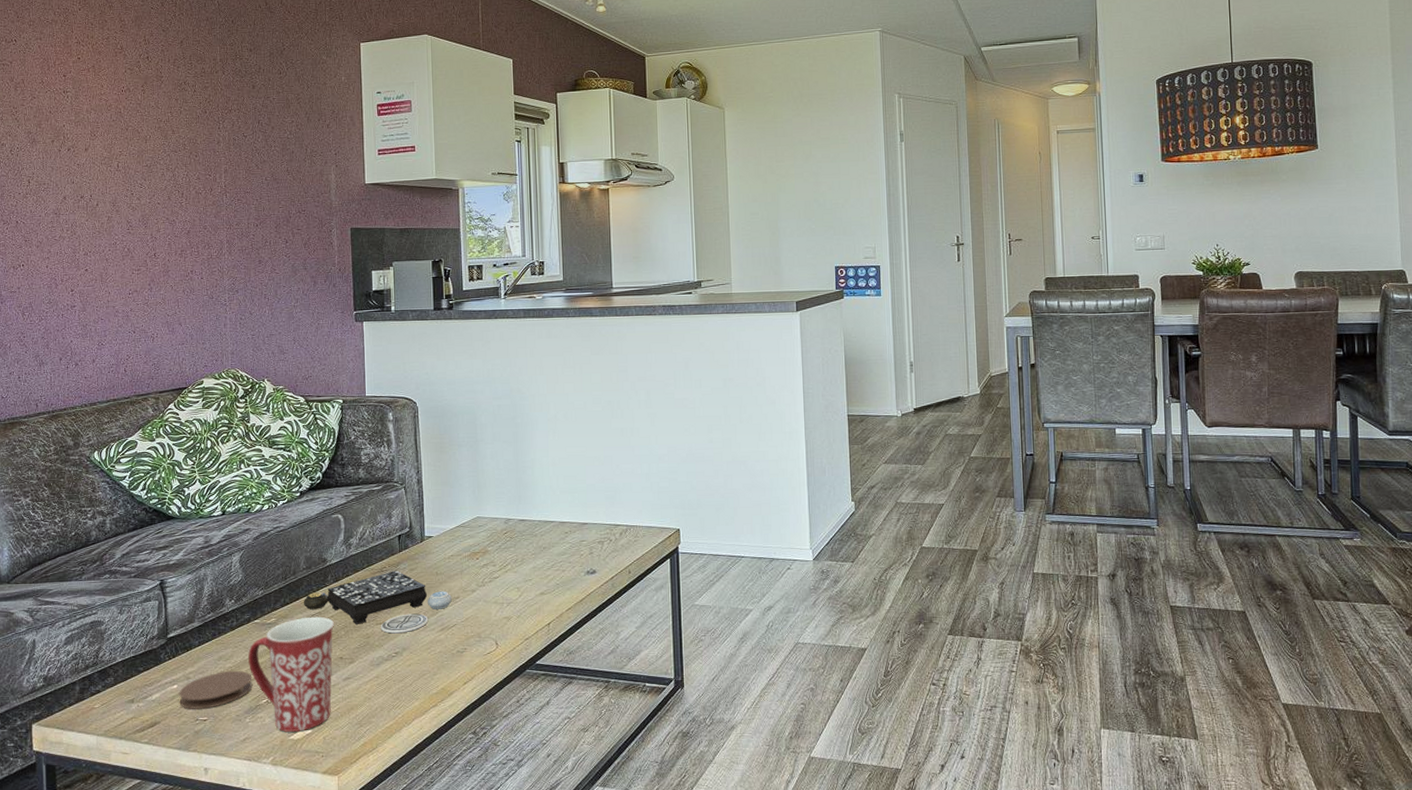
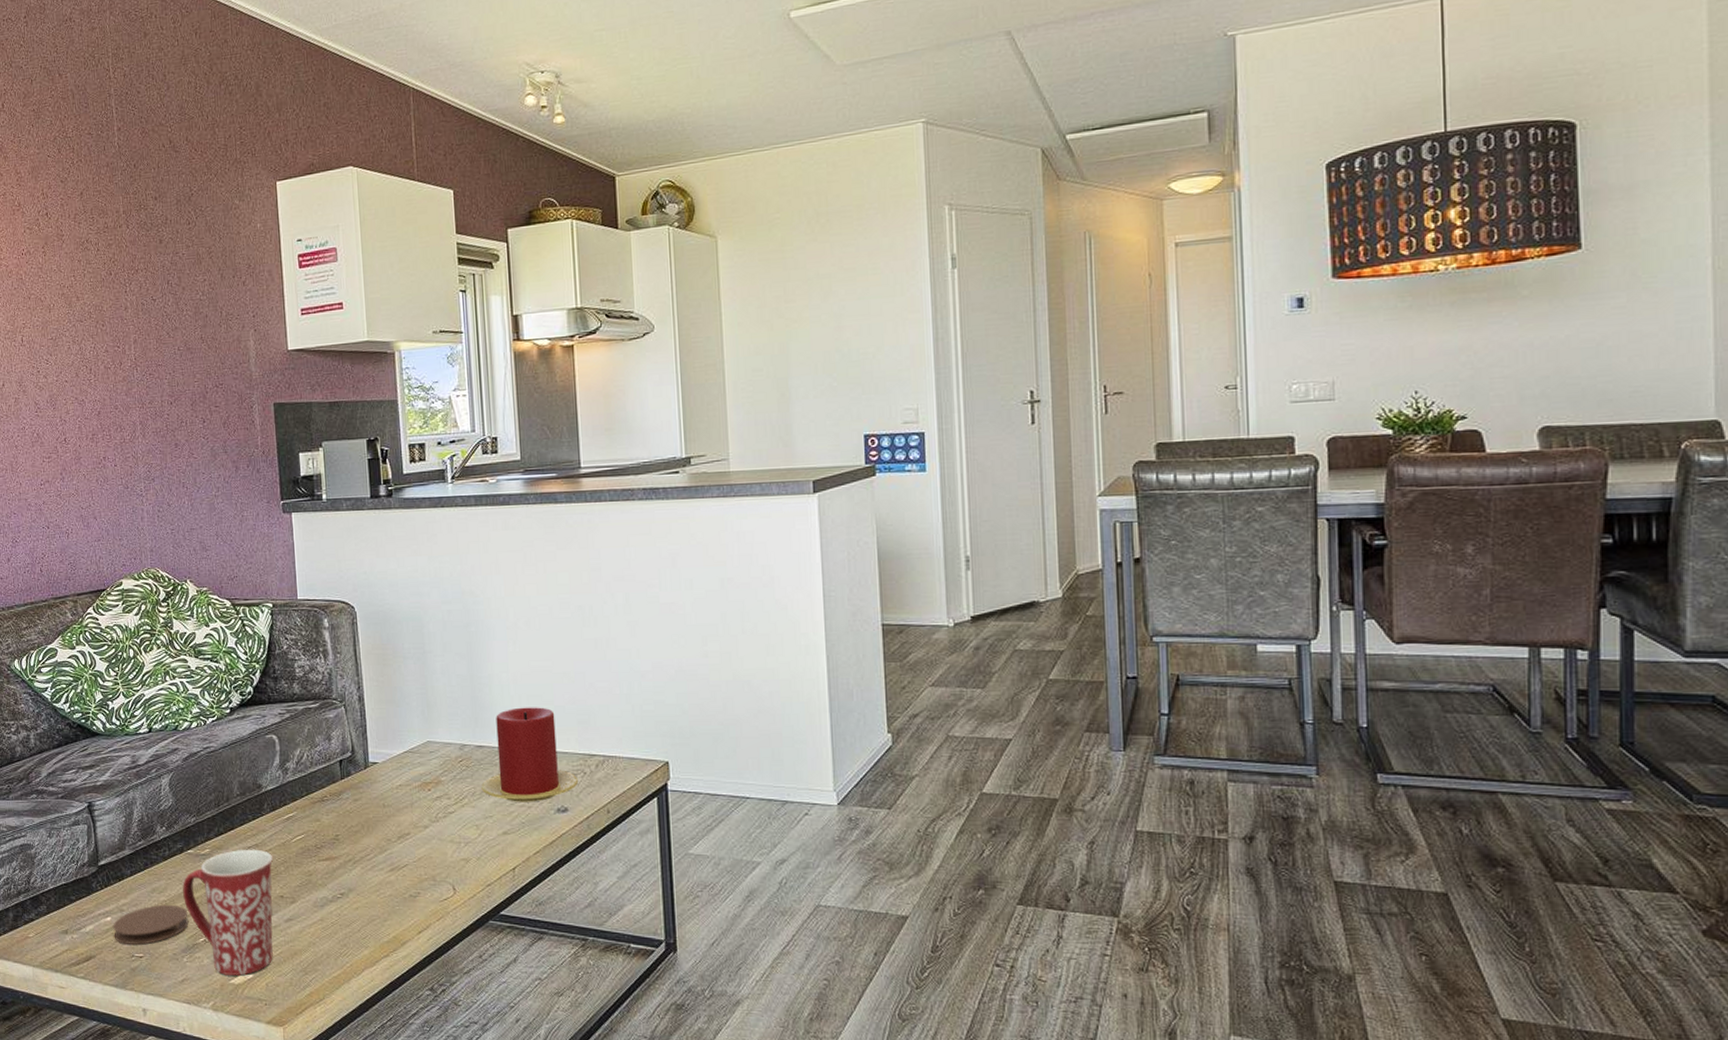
board game: present [303,570,452,634] -> none [238,800,402,872]
candle: none [523,486,605,567] -> present [481,707,578,802]

